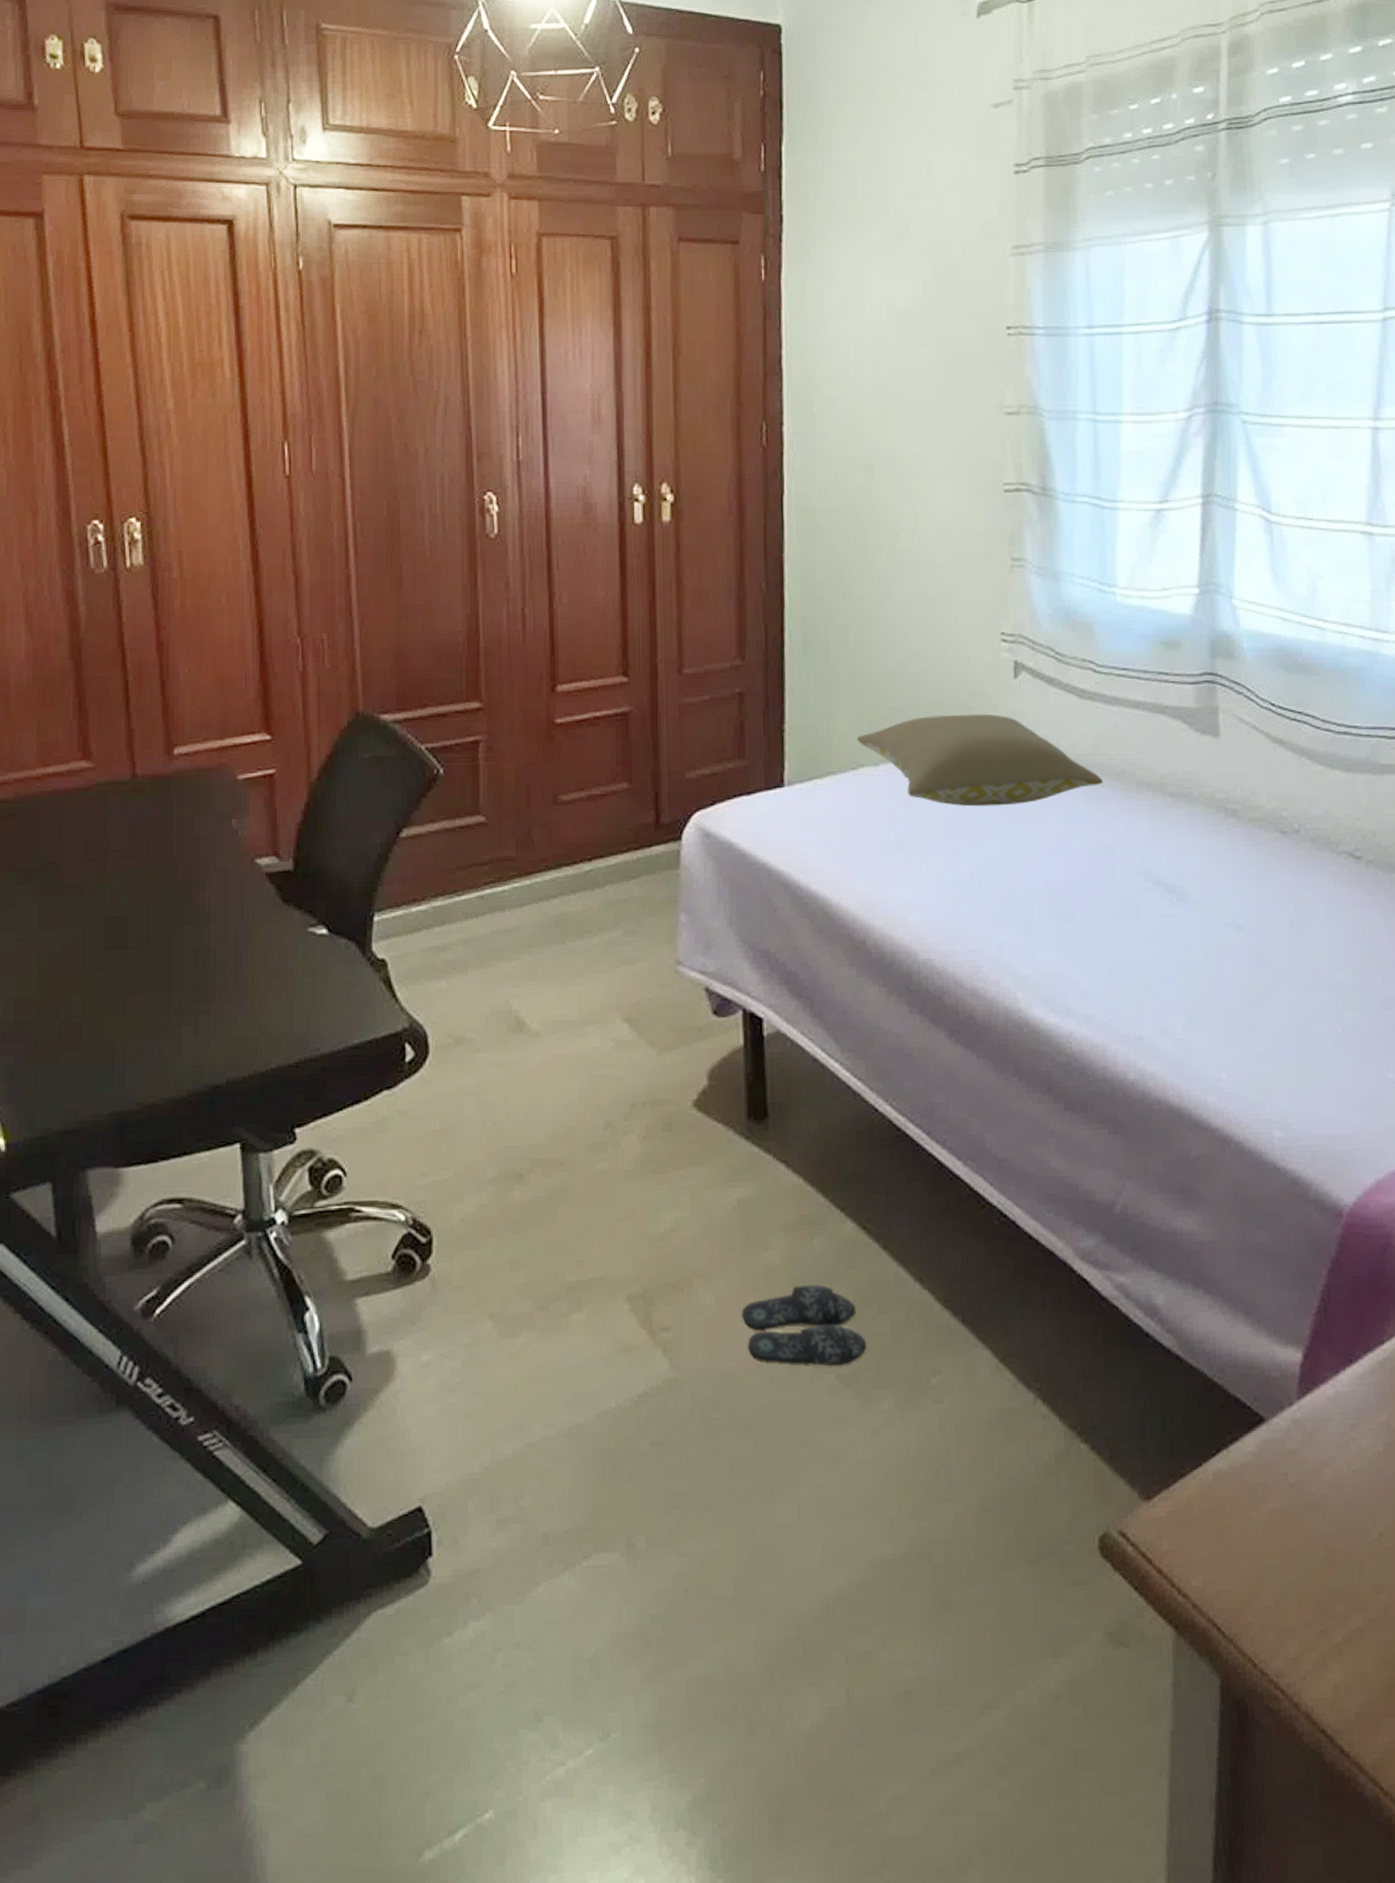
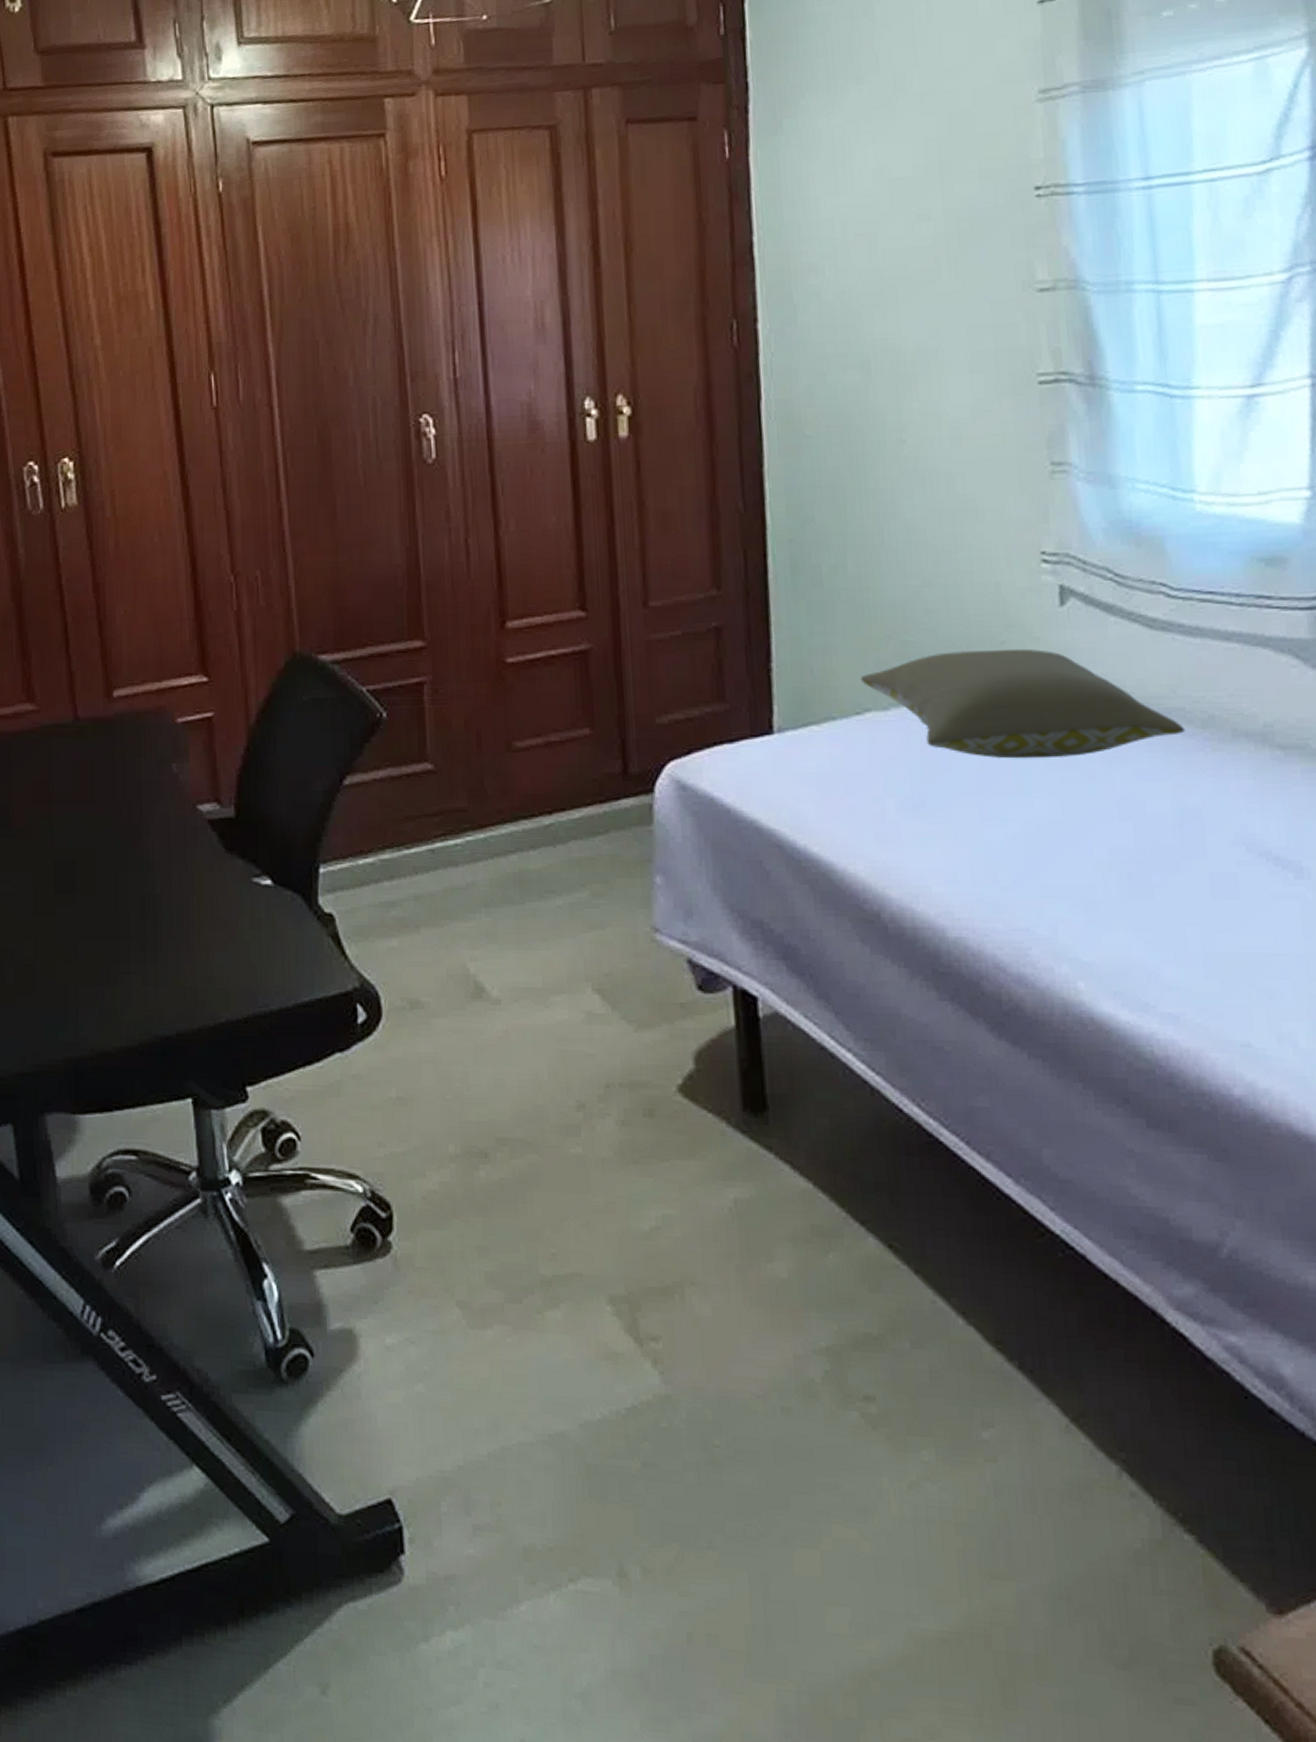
slippers: present [741,1285,866,1366] -> none [743,1306,897,1403]

